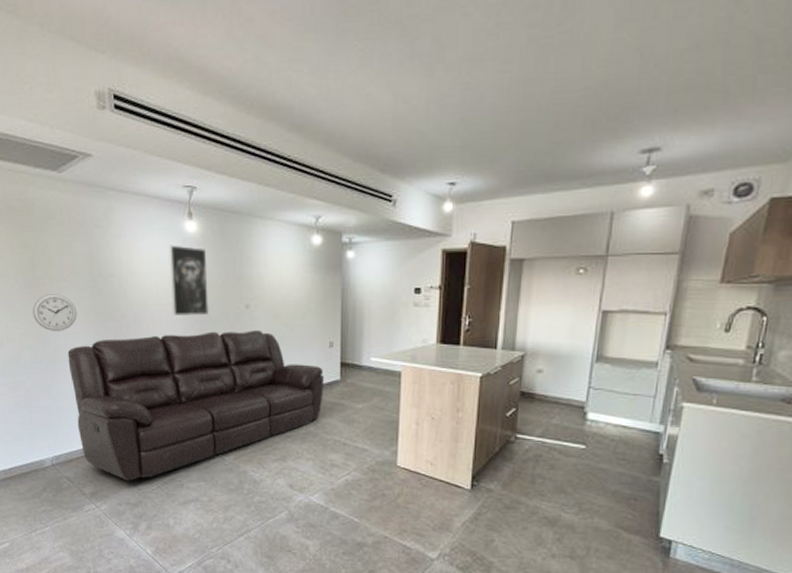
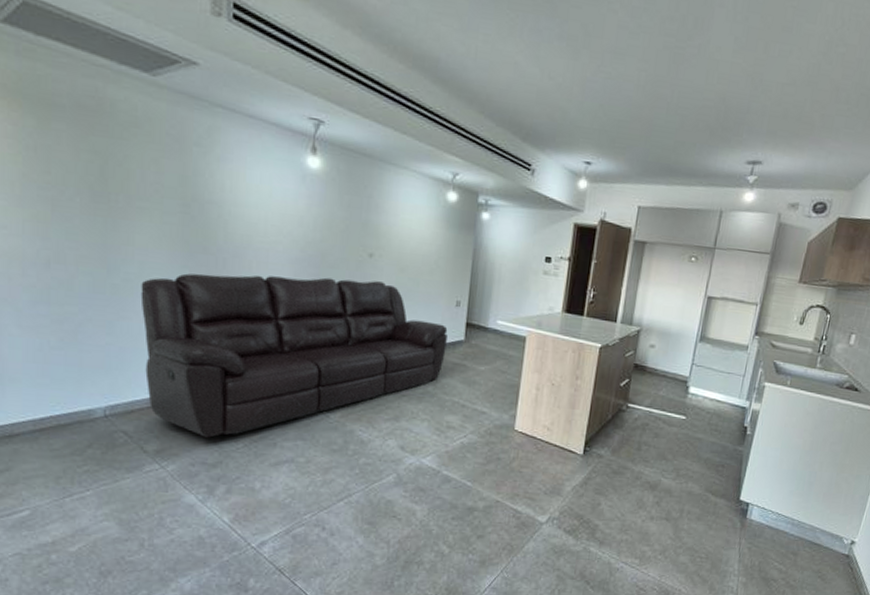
wall clock: present [32,294,77,331] -> none [97,213,159,259]
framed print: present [168,245,210,317] -> none [281,178,330,260]

